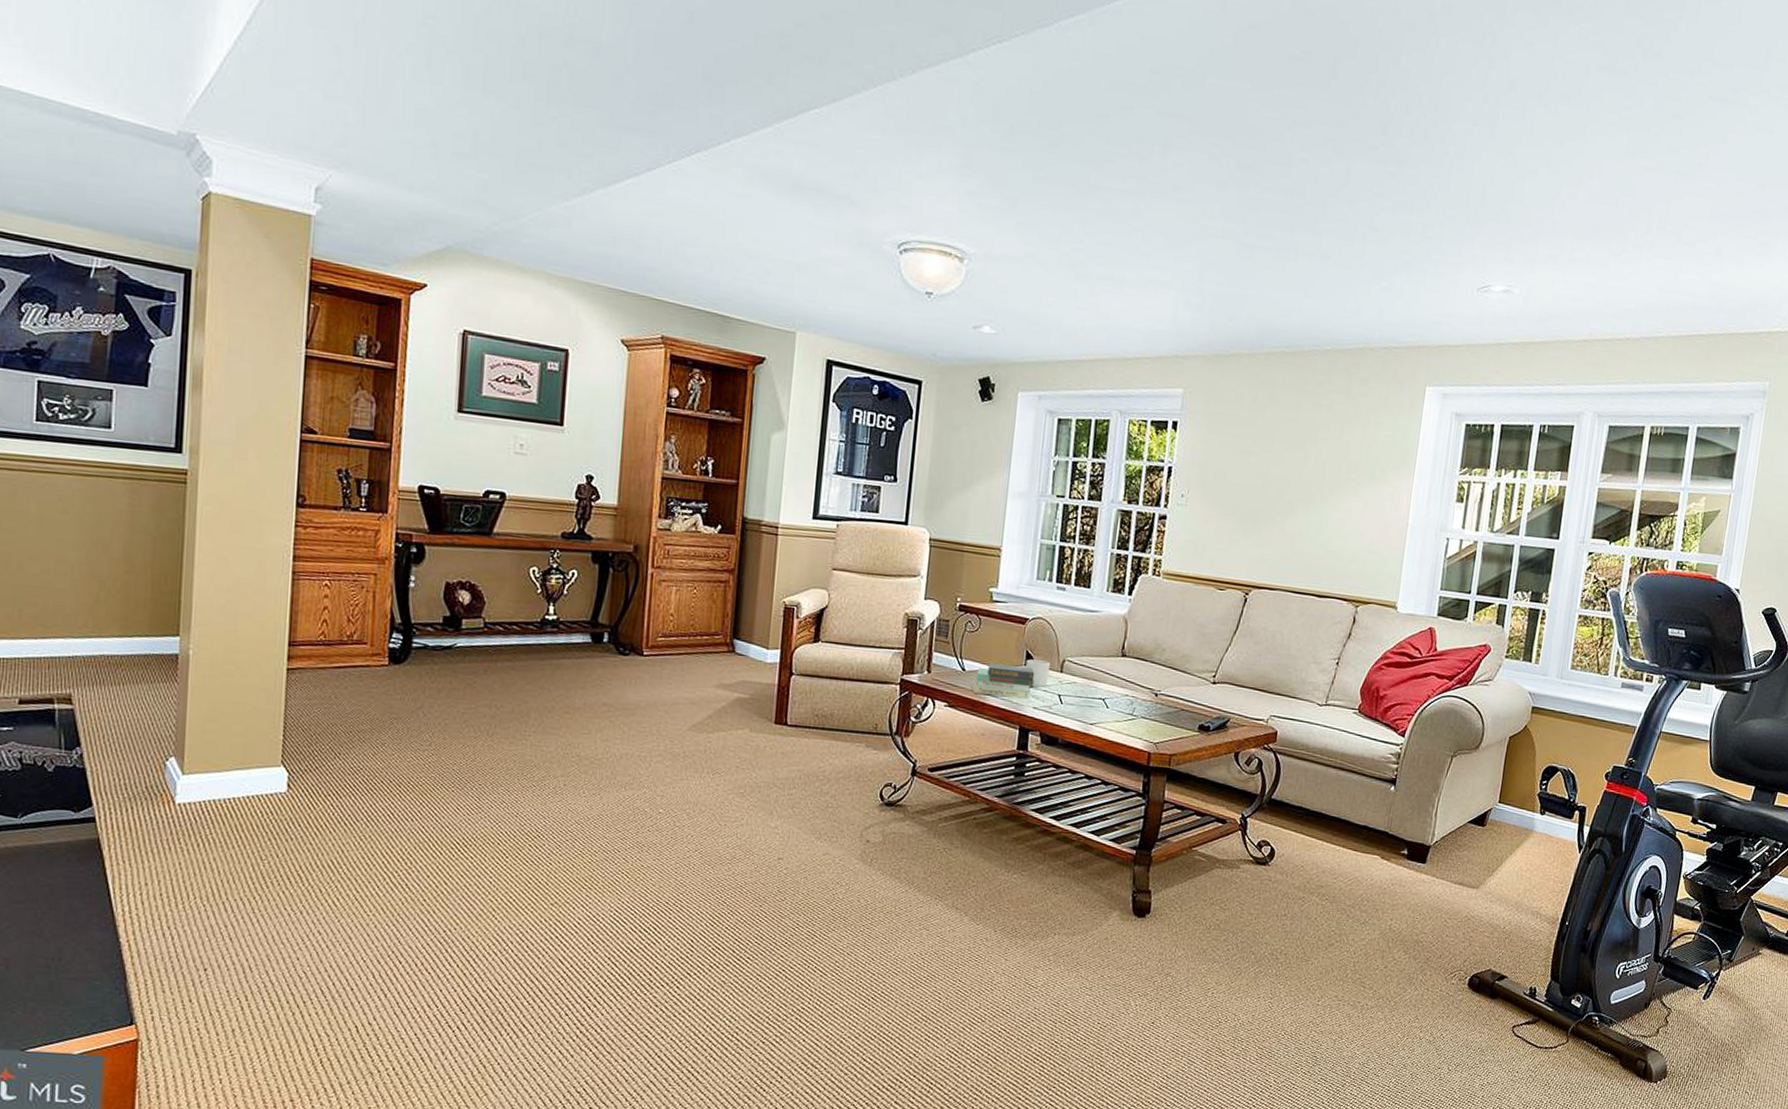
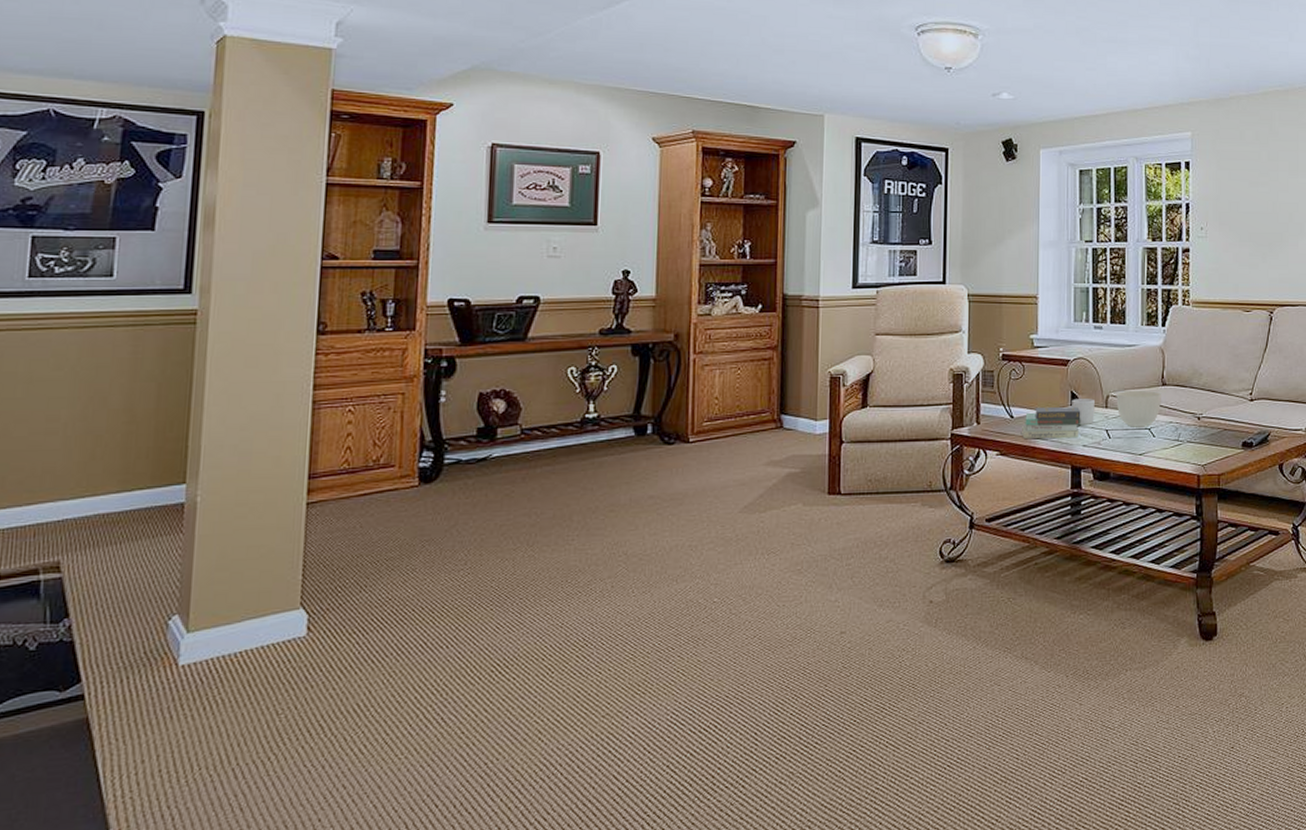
bowl: none [1072,657,1120,697] -> present [1116,391,1161,427]

